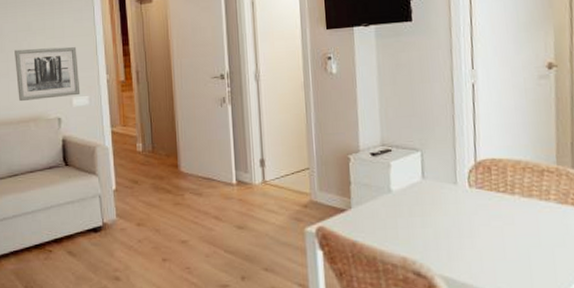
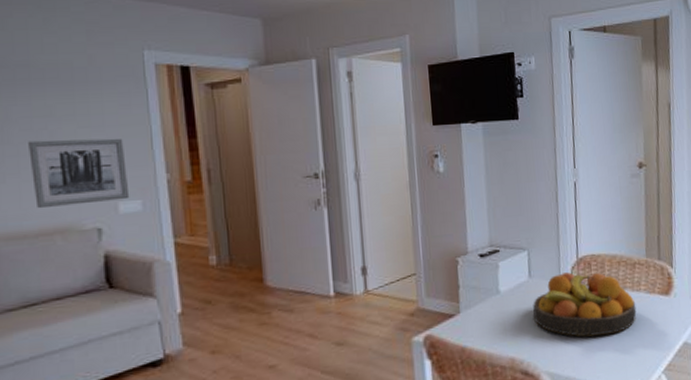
fruit bowl: none [426,176,545,244] -> present [533,272,637,337]

